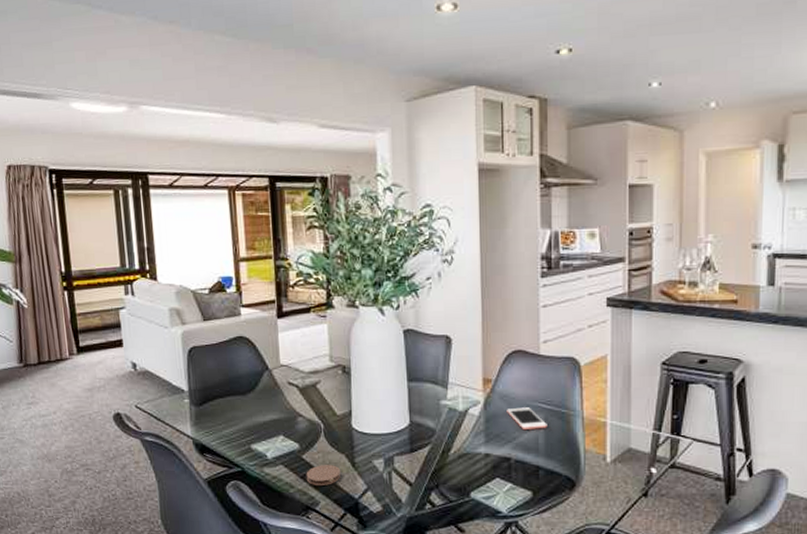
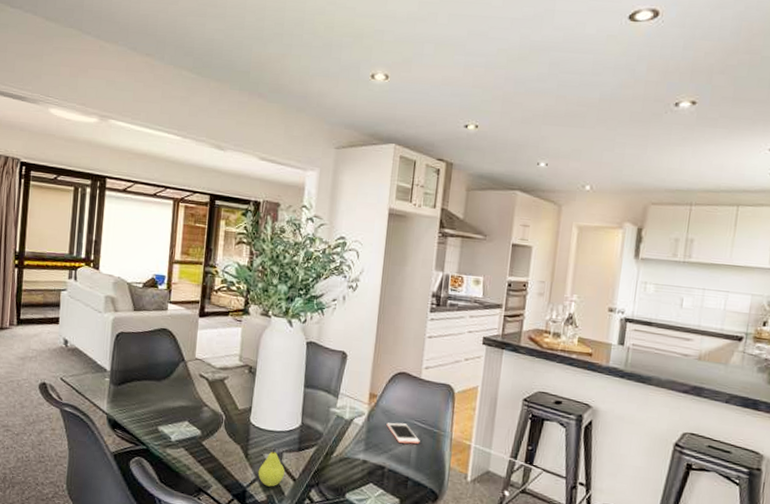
coaster: present [306,465,342,485] -> none [202,452,235,472]
fruit: none [368,452,399,495] -> present [257,448,285,487]

